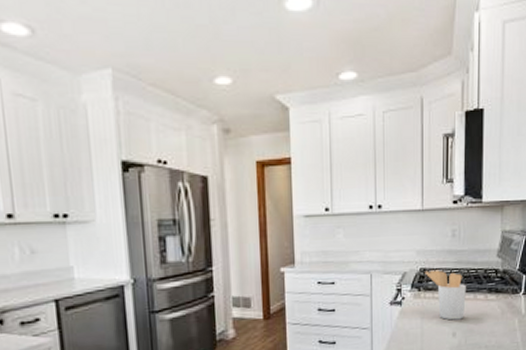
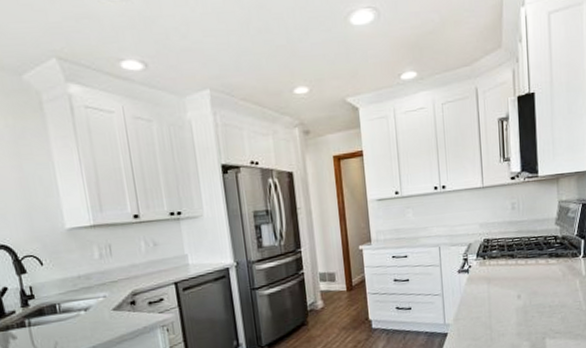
utensil holder: present [425,270,466,320] -> none [488,239,528,284]

